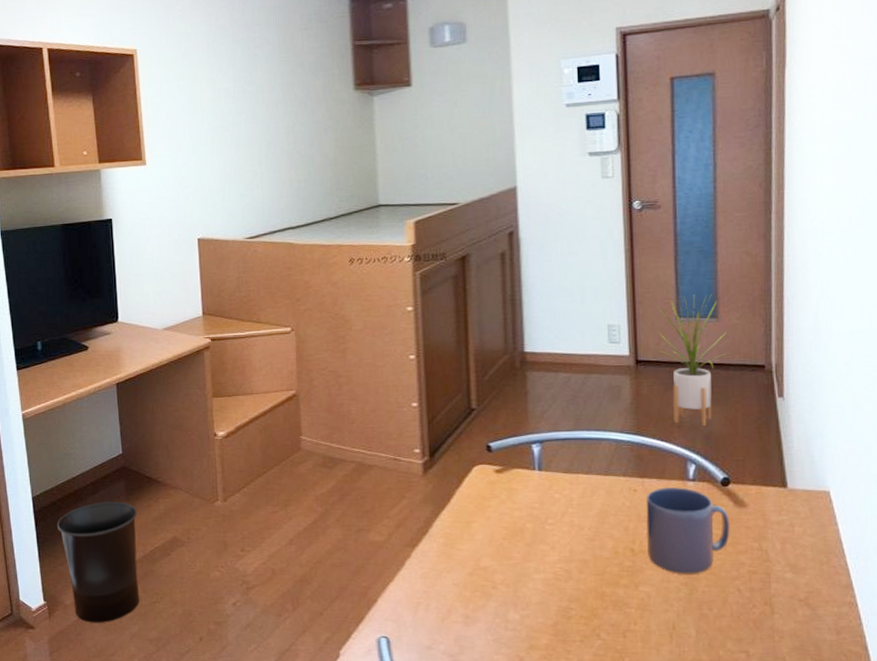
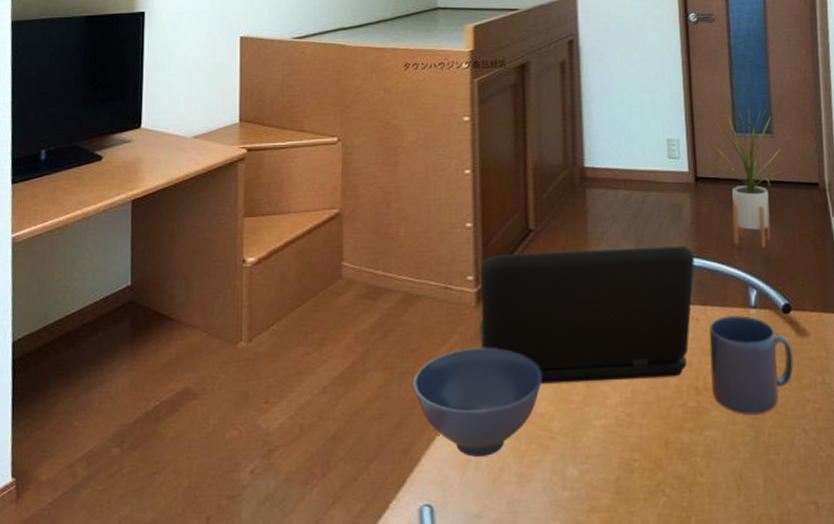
waste bin: present [57,501,139,623] -> none [40,344,143,504]
bowl: none [367,510,486,600] -> present [412,347,543,457]
laptop: none [427,424,633,542] -> present [480,246,695,384]

